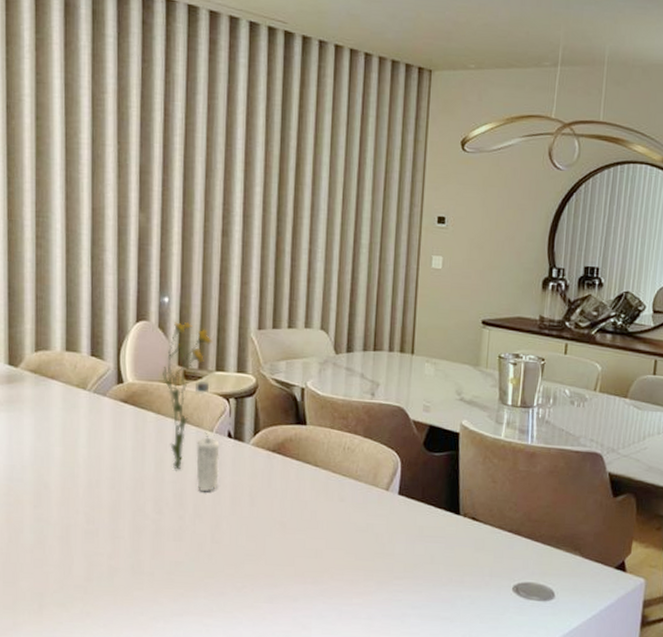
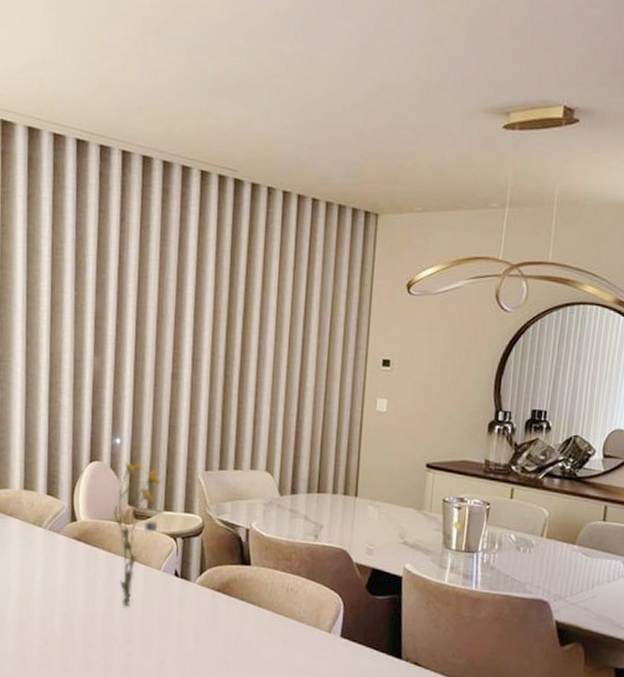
candle: present [196,432,220,492] -> none [144,570,167,629]

